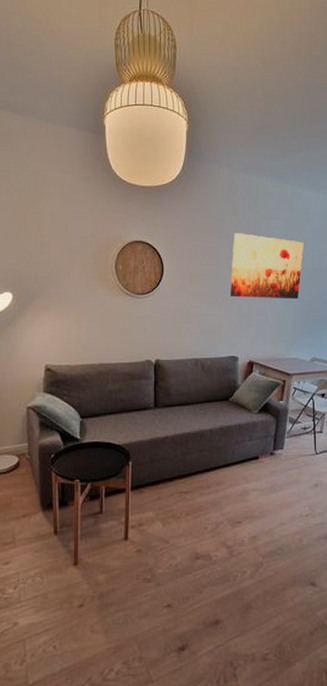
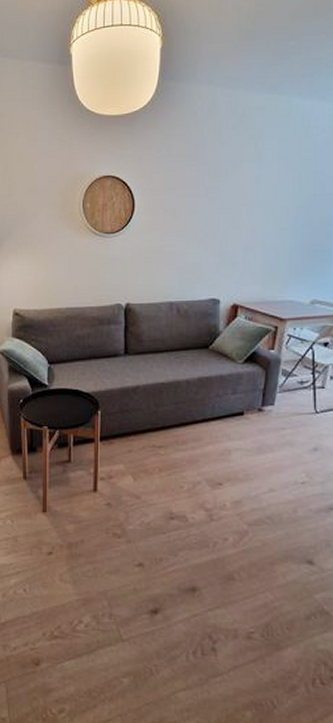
wall art: present [231,233,304,300] -> none [211,158,303,232]

